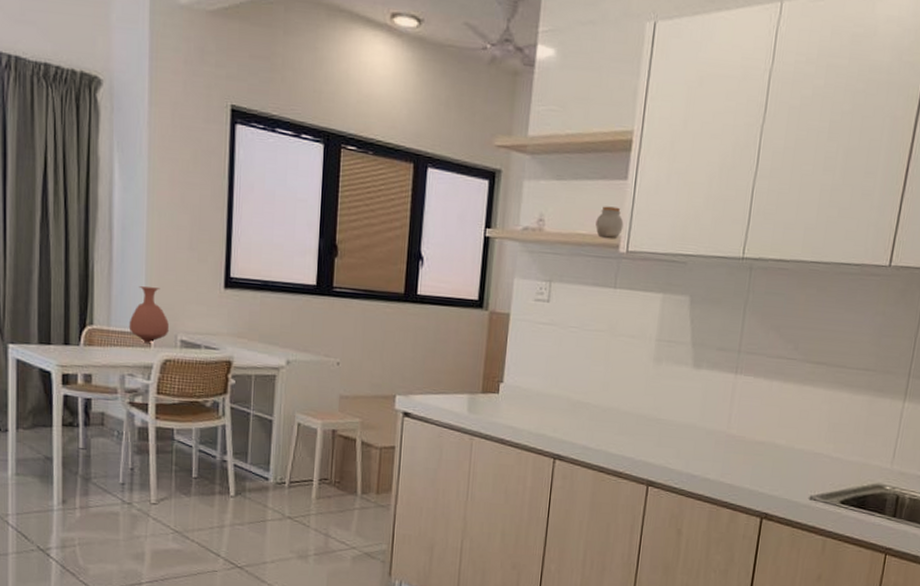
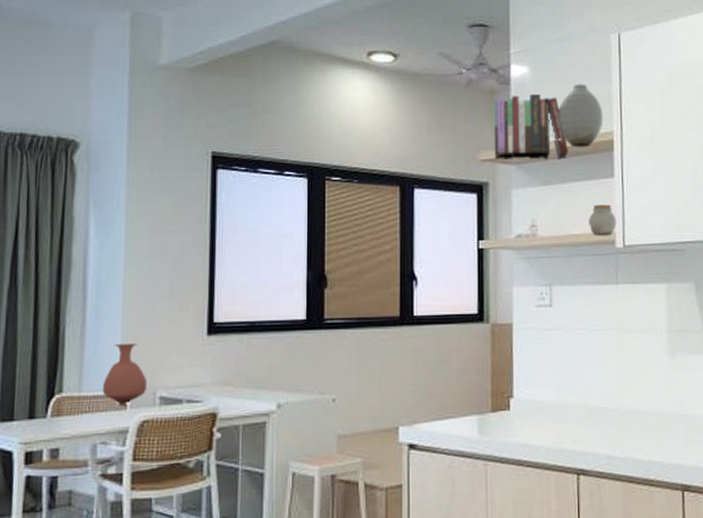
books: none [510,80,586,156] -> present [493,94,569,161]
vase: none [578,74,626,145] -> present [558,84,604,148]

